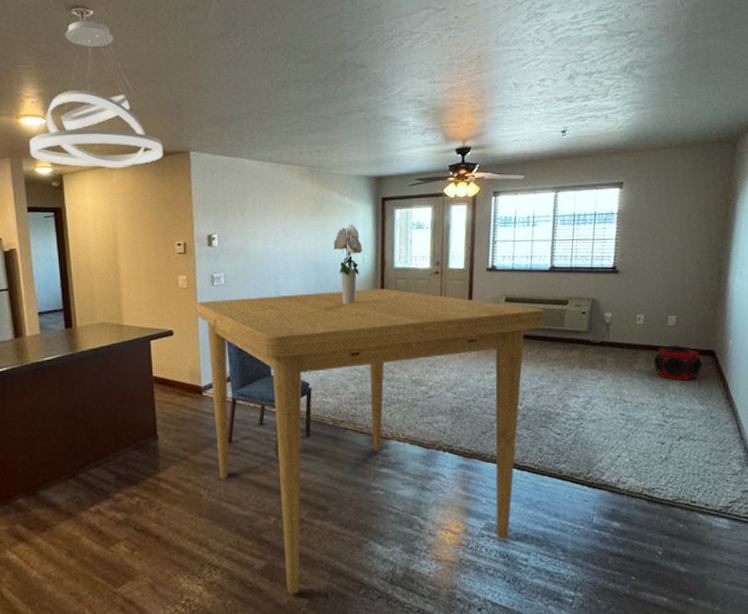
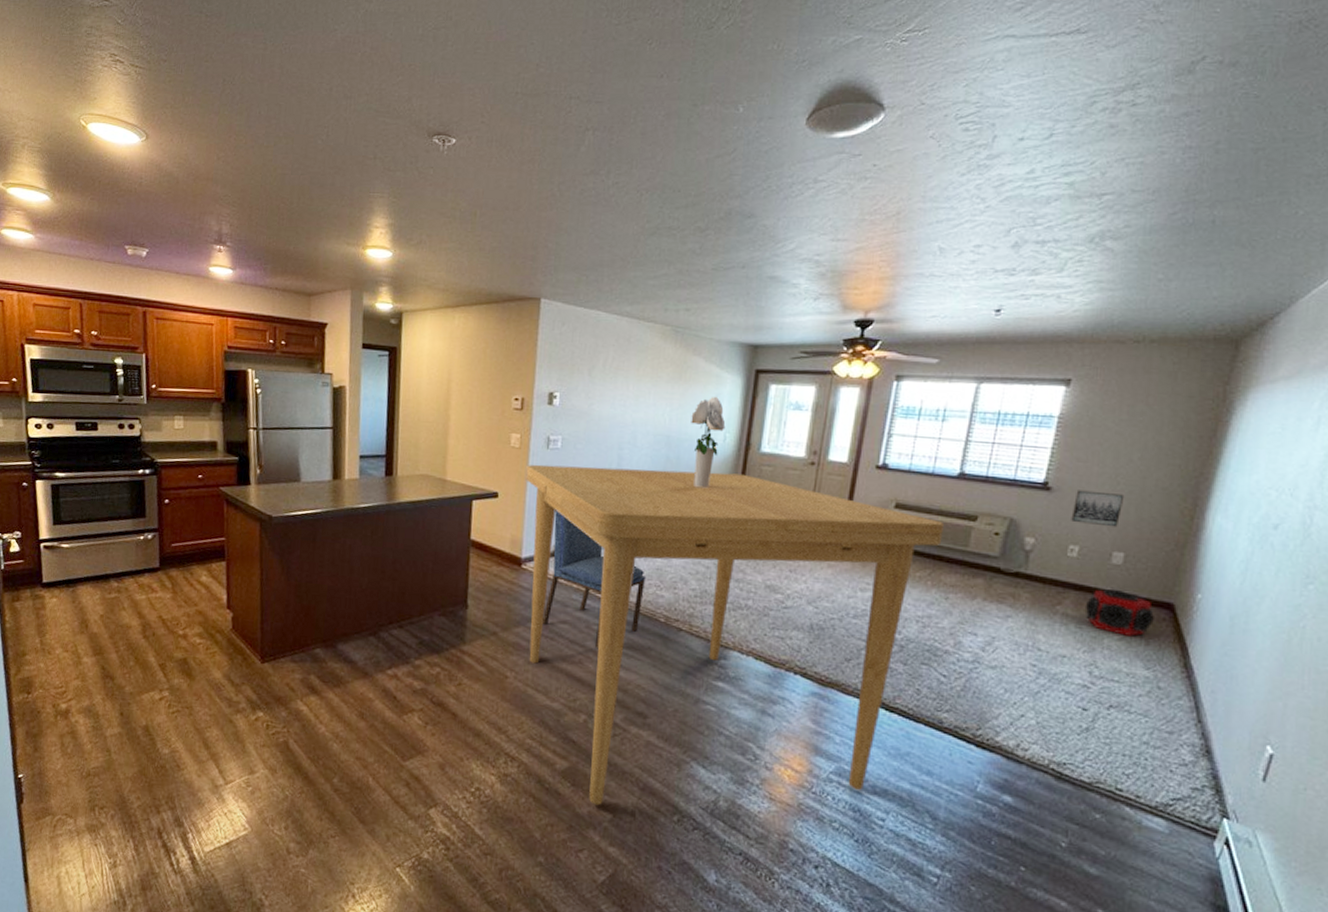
pendant light: present [29,20,164,169] -> none [372,149,513,311]
wall art: none [635,269,671,297] -> present [1071,490,1125,528]

